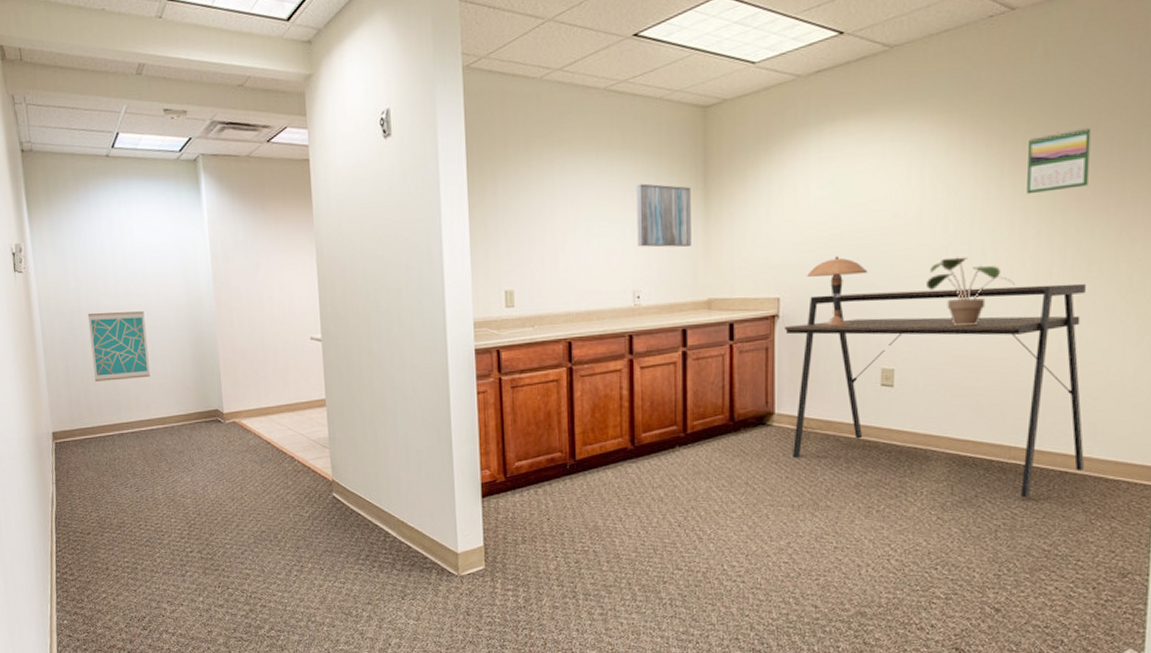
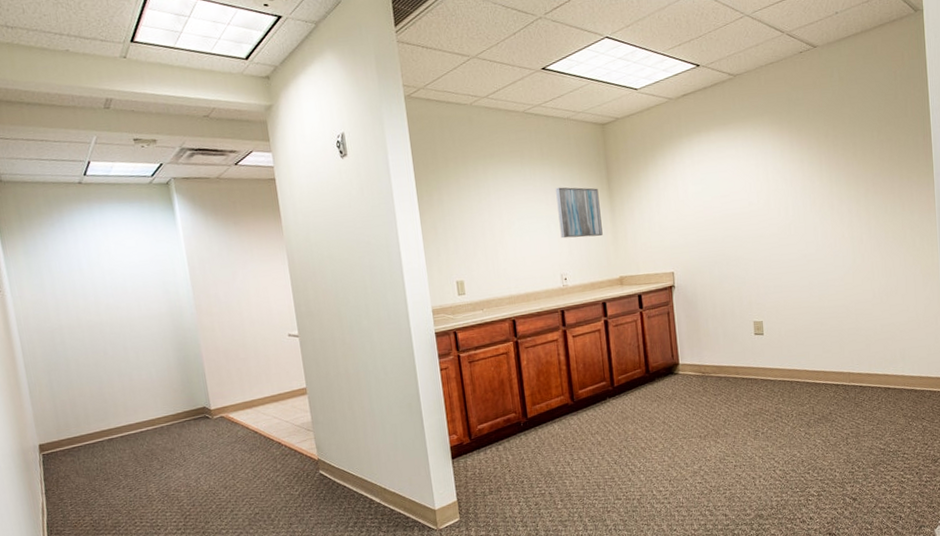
wall art: present [87,311,150,381] -> none [68,323,136,392]
desk: present [784,283,1086,498] -> none [679,246,900,411]
table lamp: present [807,256,868,326] -> none [692,236,736,292]
potted plant: present [927,257,1014,327] -> none [778,231,838,285]
calendar: present [1027,127,1091,194] -> none [836,132,879,183]

